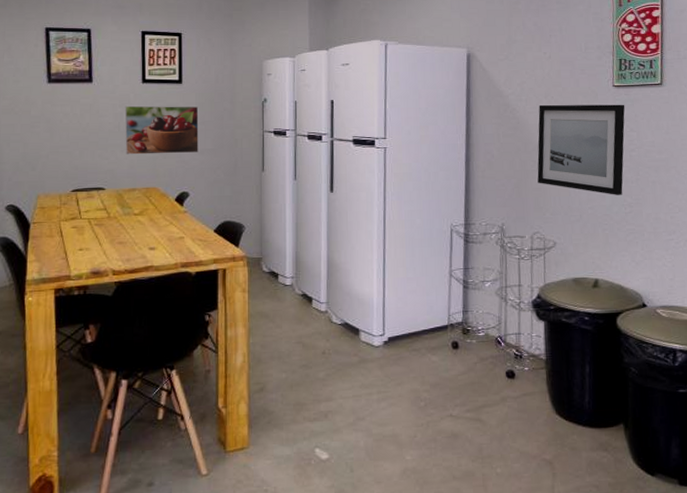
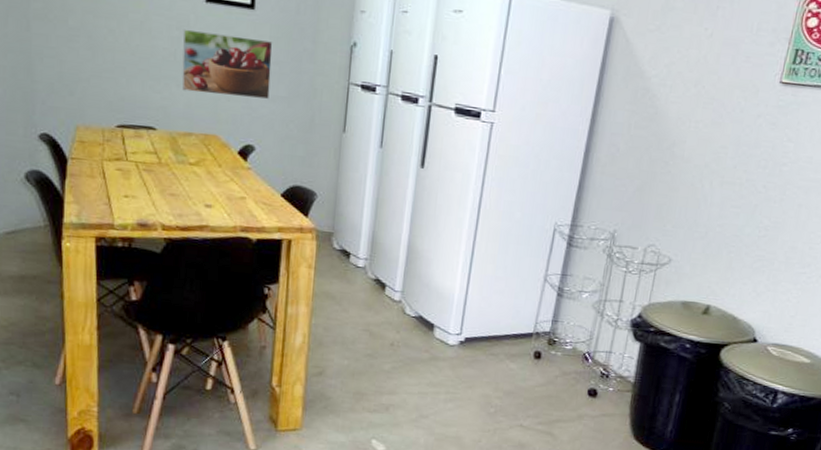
wall art: present [537,104,625,195] -> none [665,94,789,215]

